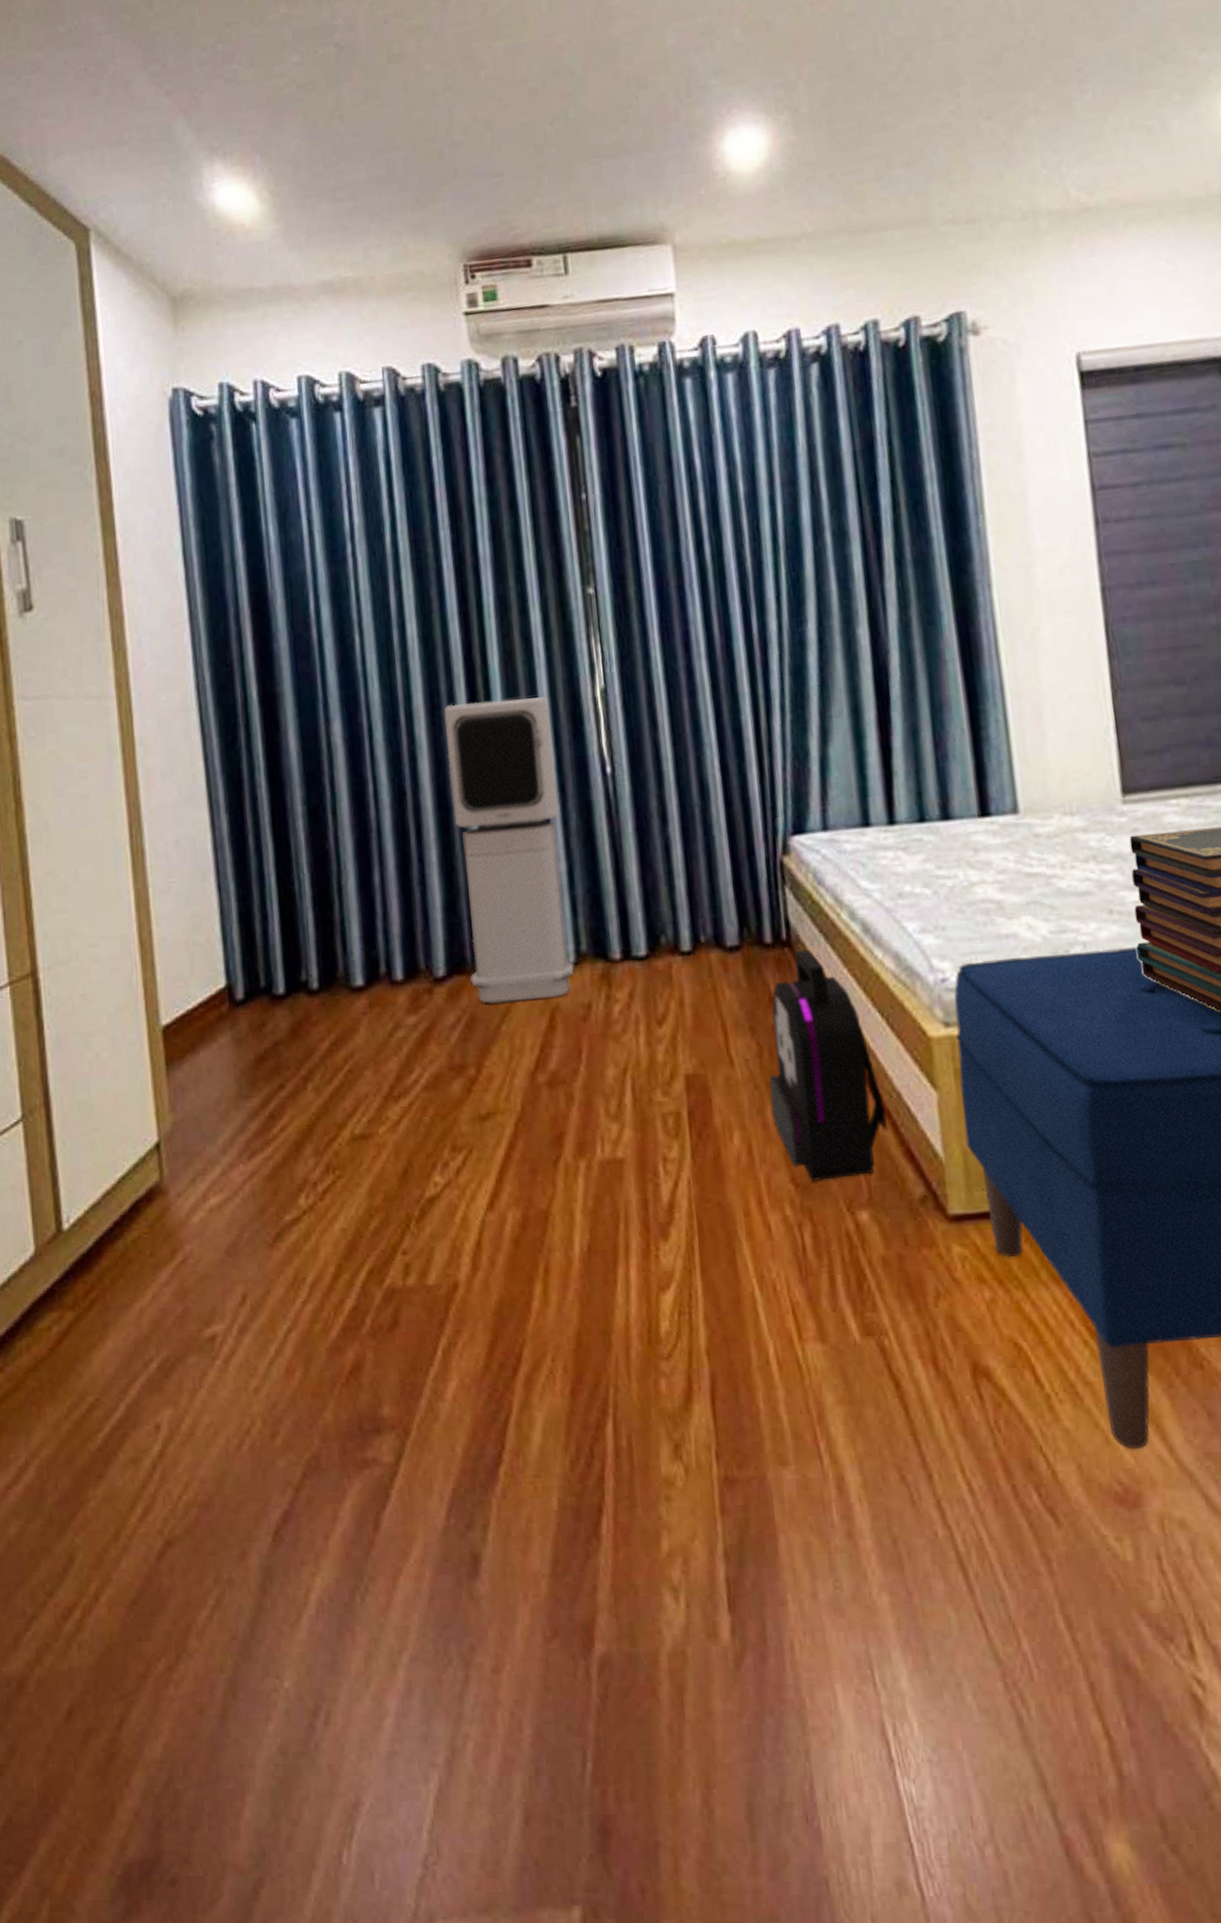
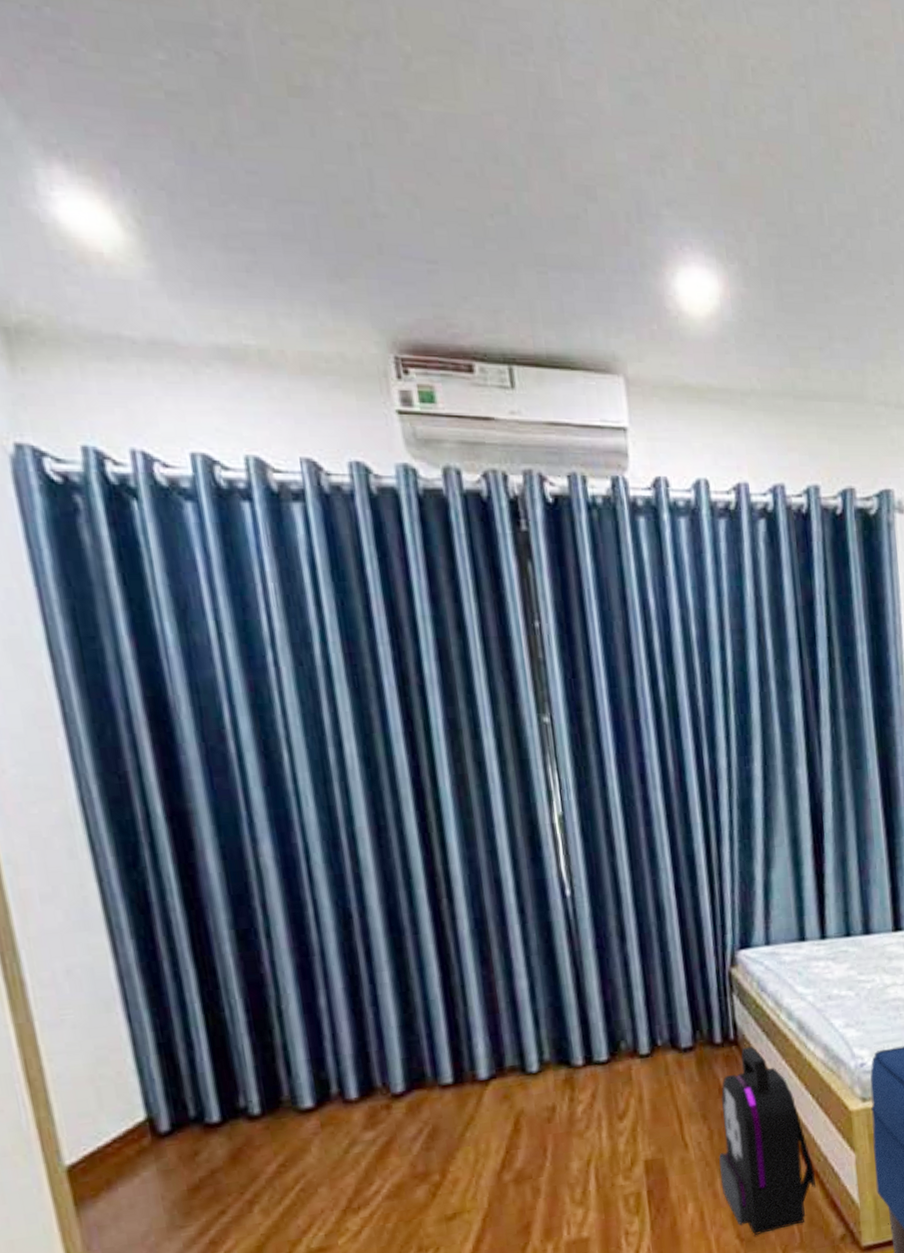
air purifier: present [444,697,575,1004] -> none [392,822,538,1114]

